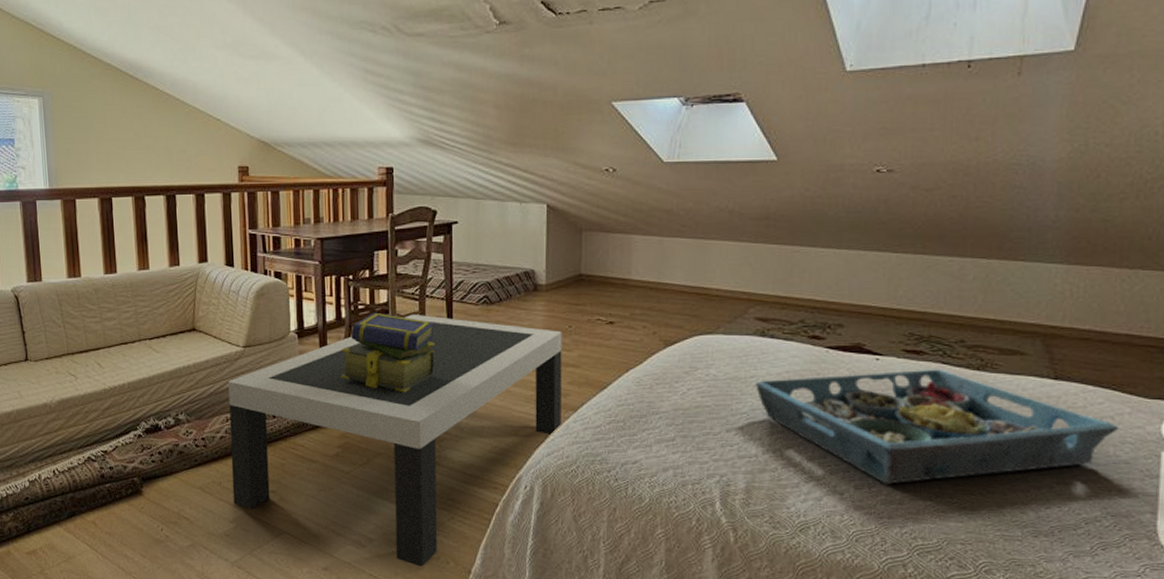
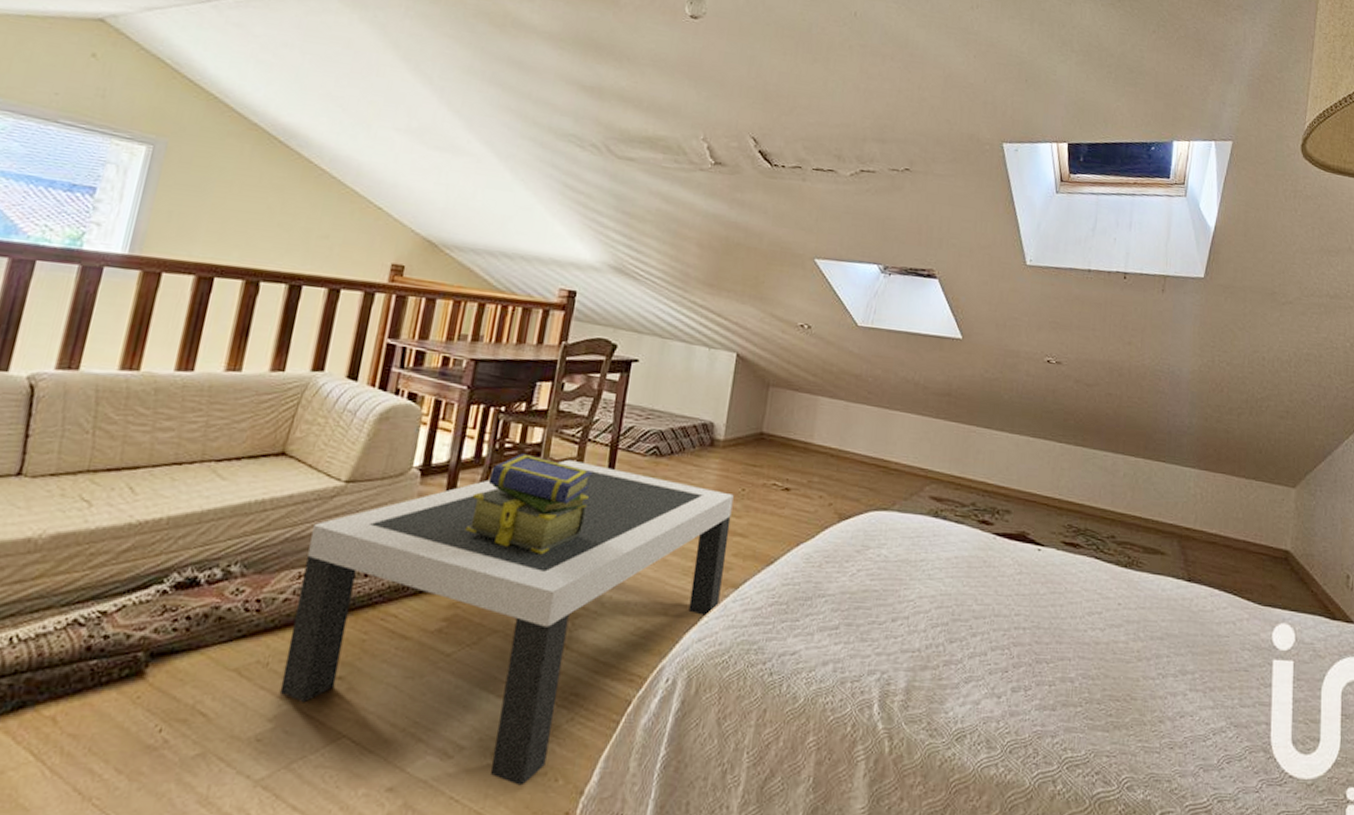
serving tray: present [756,369,1120,485] -> none [925,563,1240,688]

